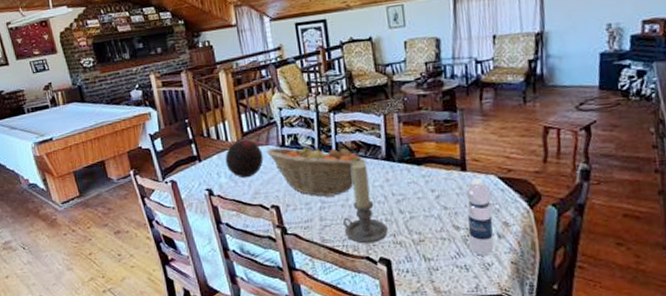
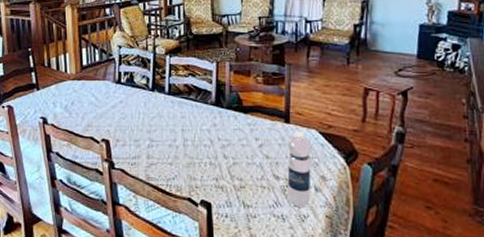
decorative orb: present [225,139,264,178] -> none [62,73,99,110]
fruit basket: present [265,143,365,197] -> none [101,83,195,136]
candle holder: present [343,162,388,244] -> none [169,105,211,185]

